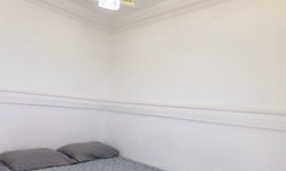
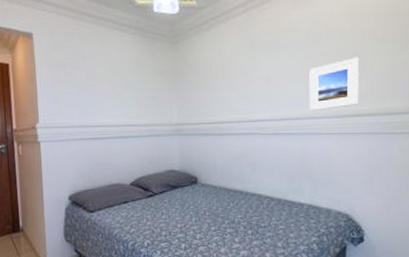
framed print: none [222,64,266,105] -> present [309,57,359,111]

